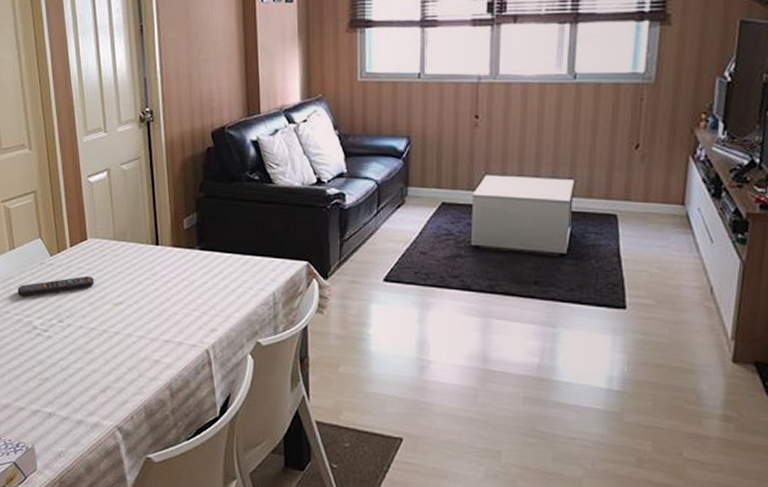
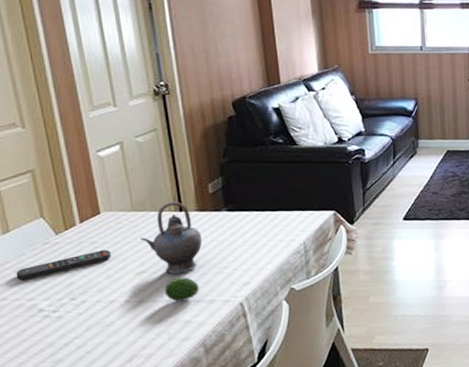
teapot: none [120,234,175,310] -> present [140,201,203,274]
fruit: none [137,314,169,339] -> present [164,277,199,302]

